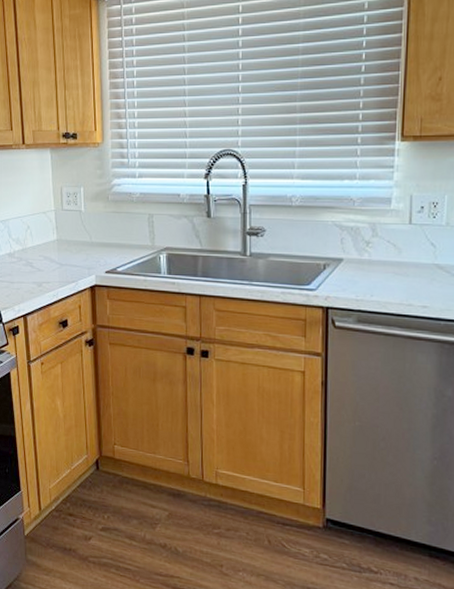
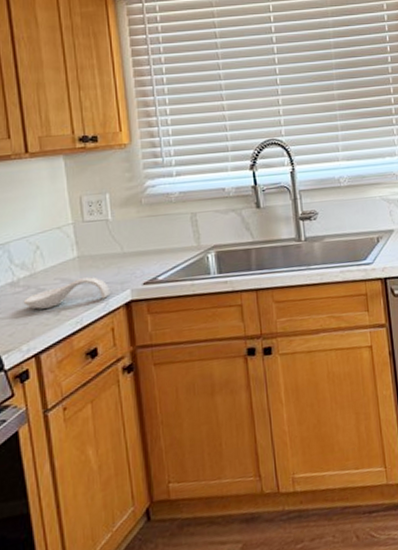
spoon rest: none [17,258,80,279] -> present [23,276,111,309]

